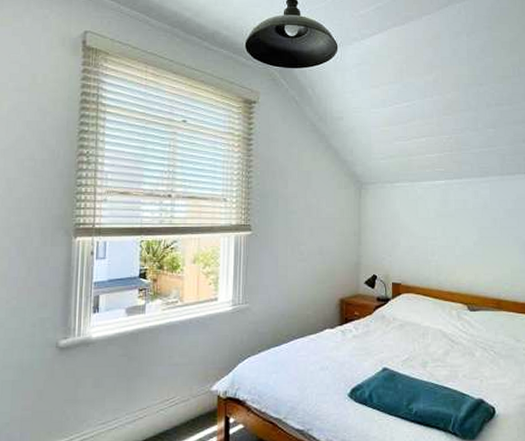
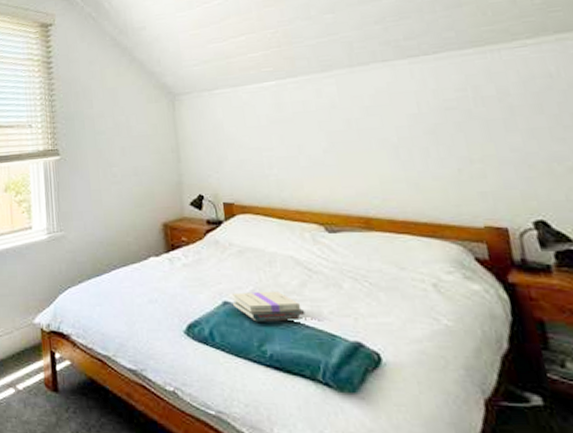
books: none [390,358,446,385] -> present [232,291,306,322]

